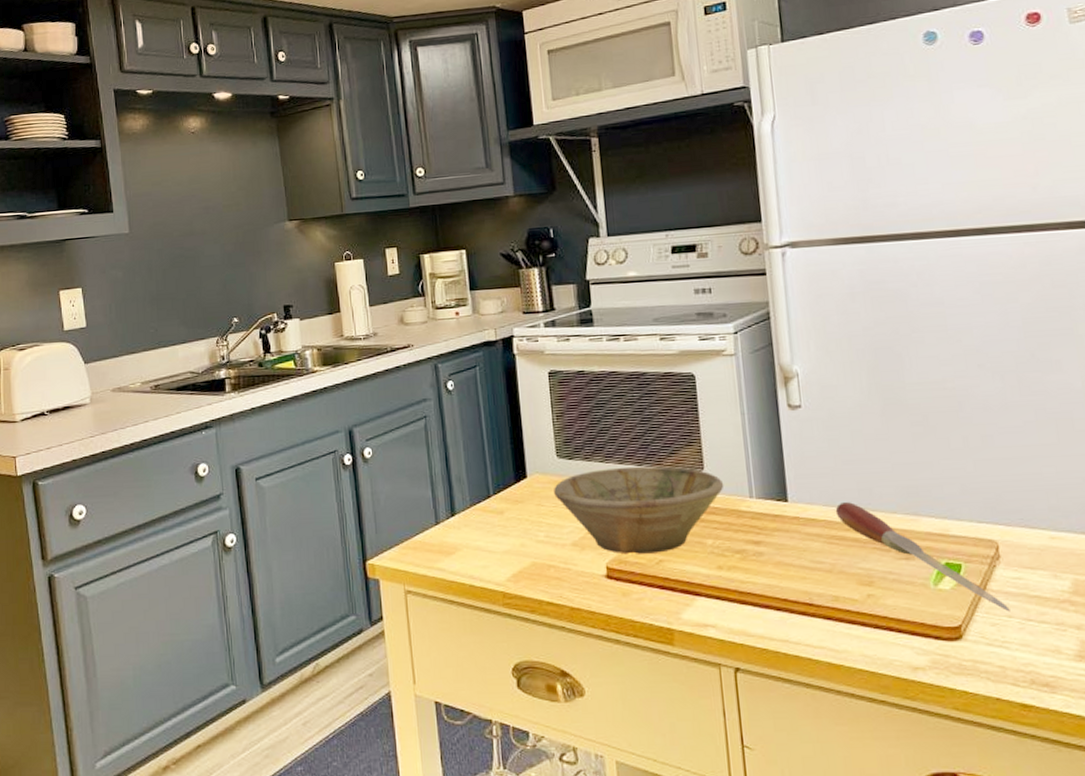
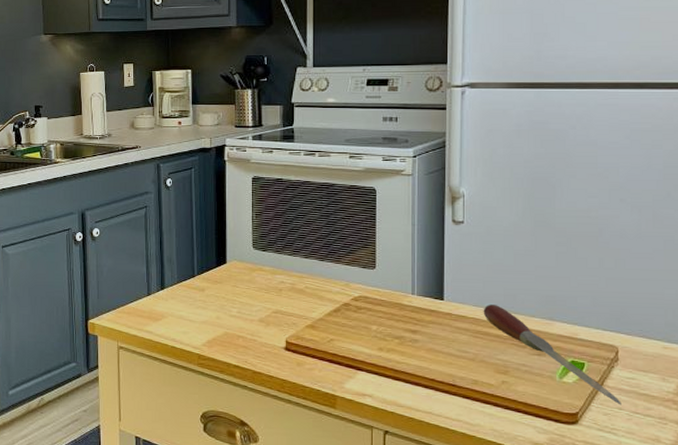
bowl: present [554,466,724,555] -> none [248,261,391,333]

